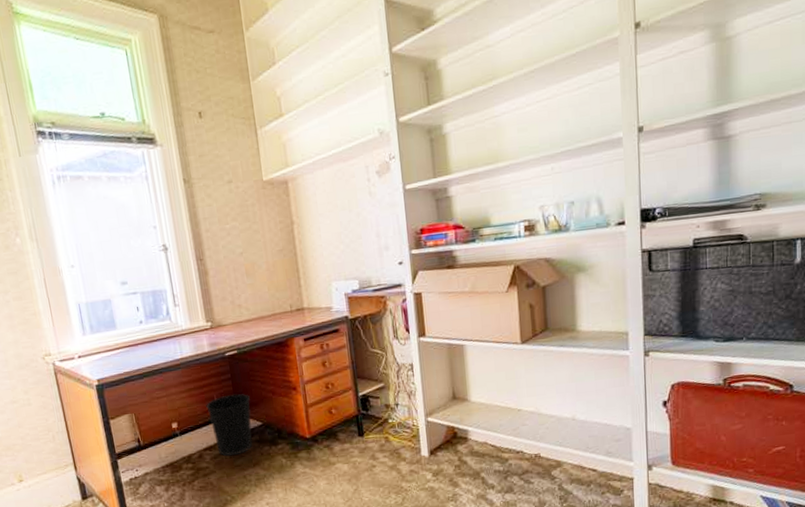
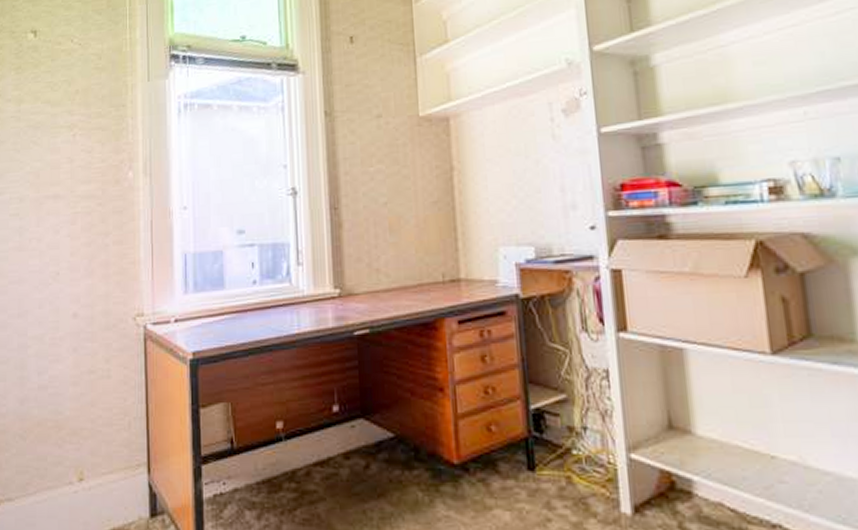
wastebasket: present [206,394,253,456] -> none [322,389,381,479]

